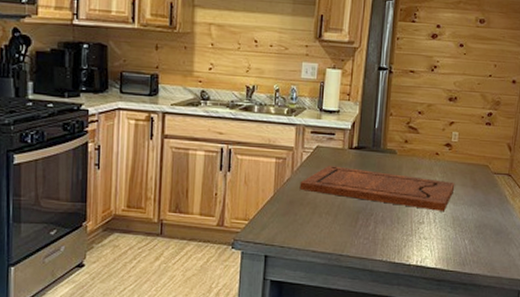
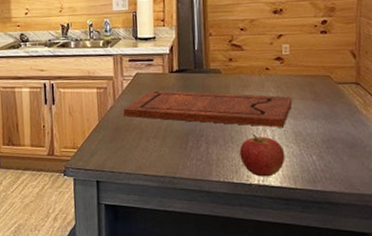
apple: none [403,215,443,258] -> present [239,133,285,177]

